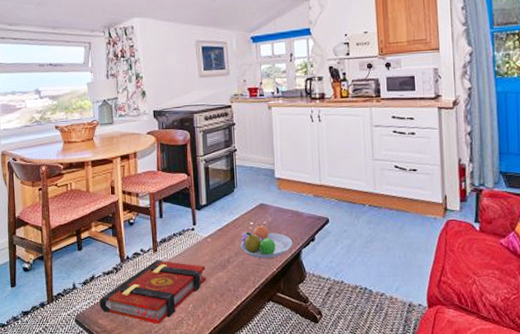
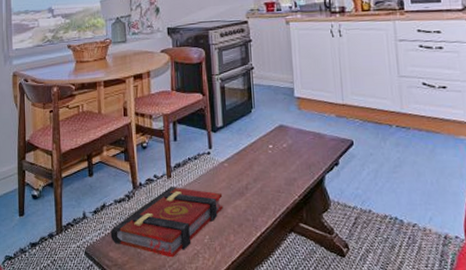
fruit bowl: present [240,224,293,259] -> none [258,147,316,186]

